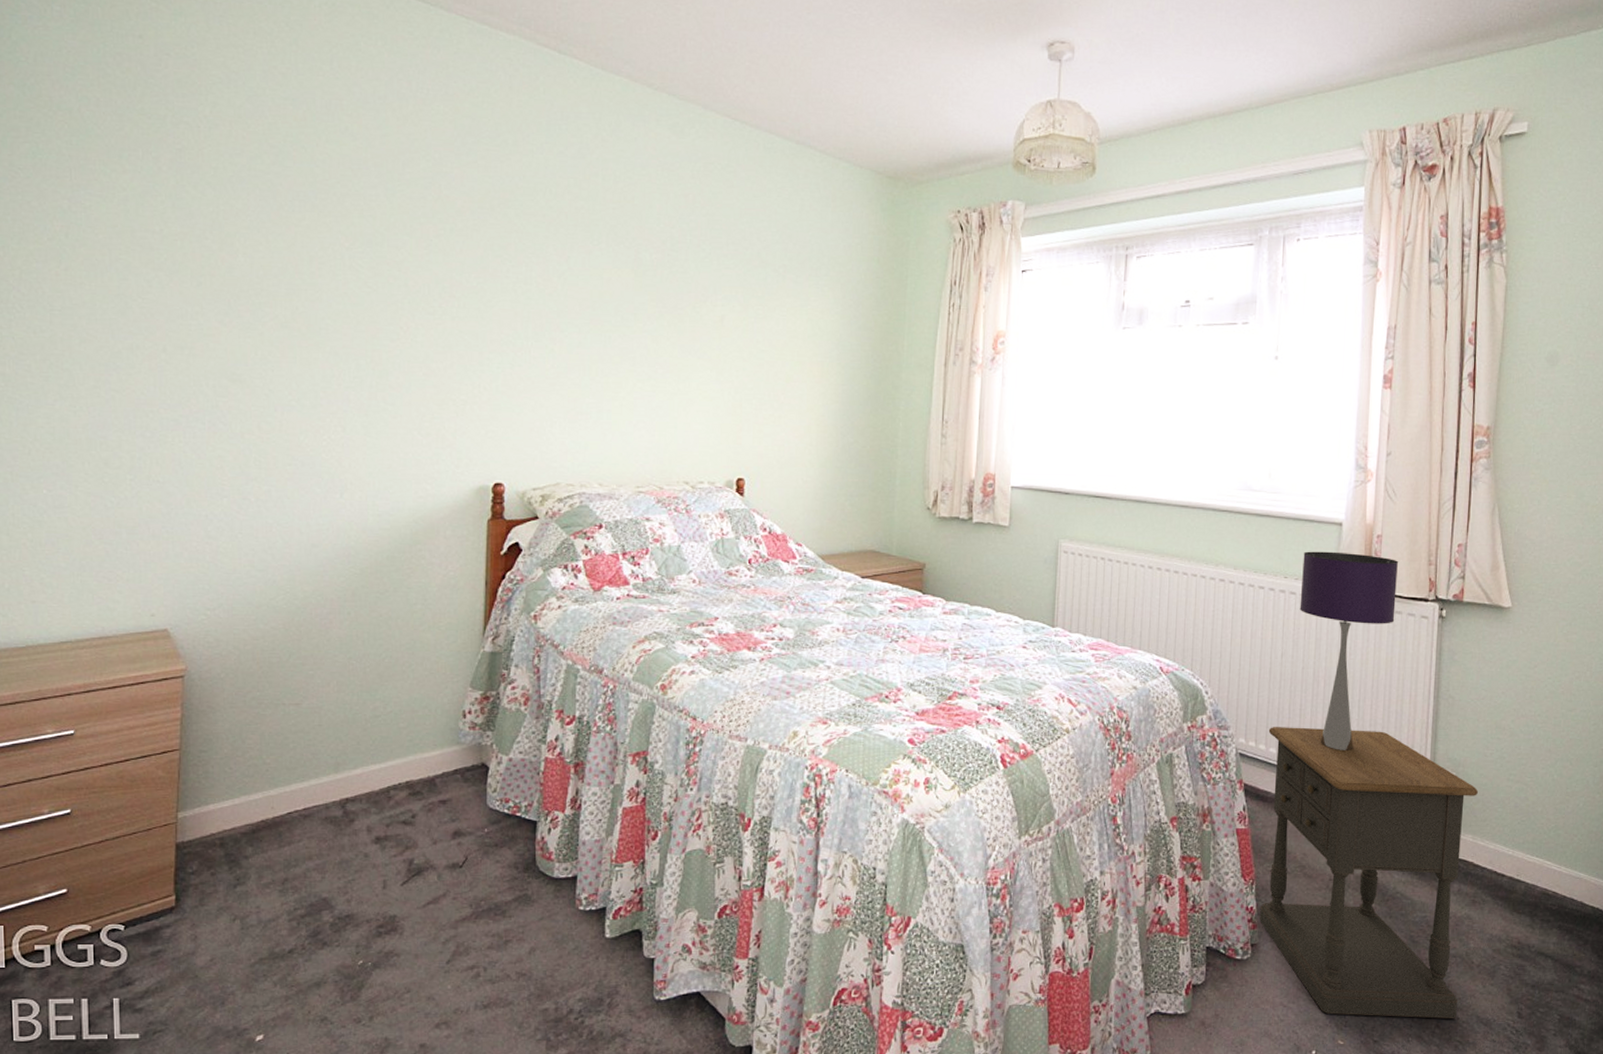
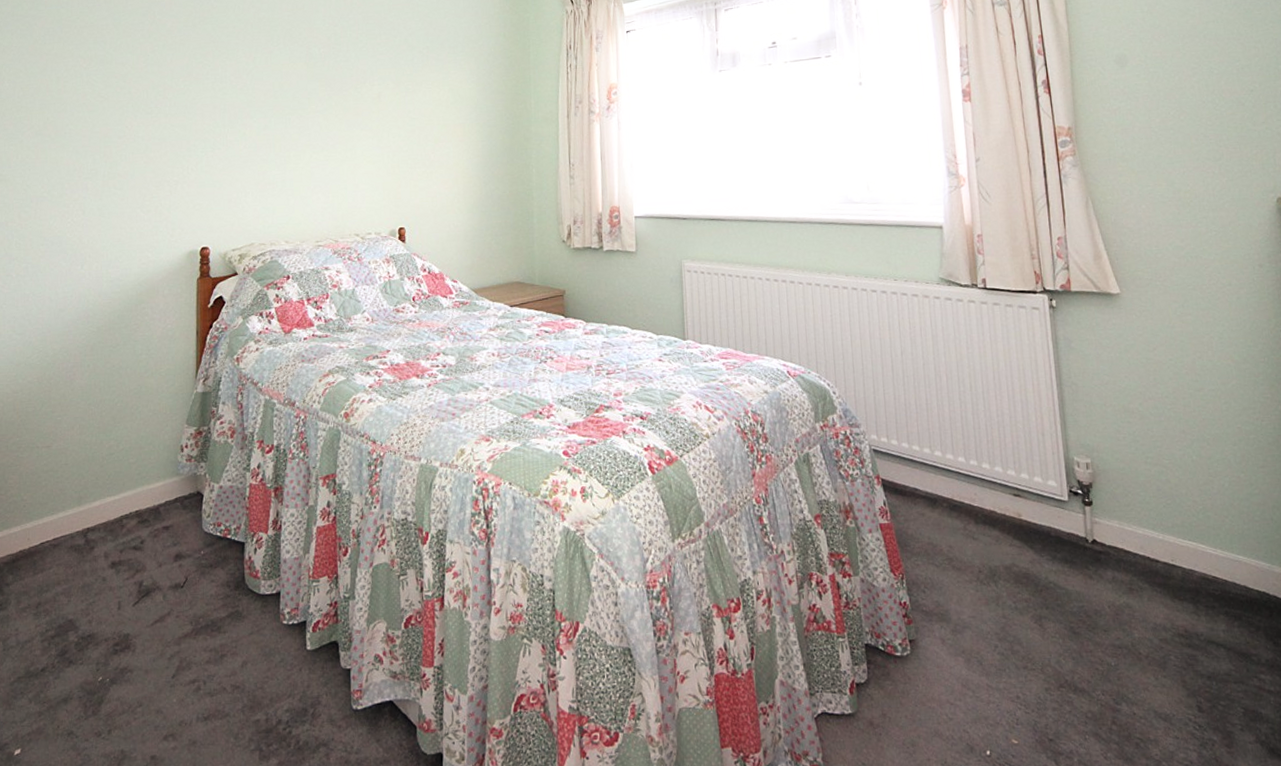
nightstand: present [1260,727,1478,1019] -> none [898,421,1133,714]
table lamp: present [1299,551,1399,750] -> none [909,253,1007,442]

